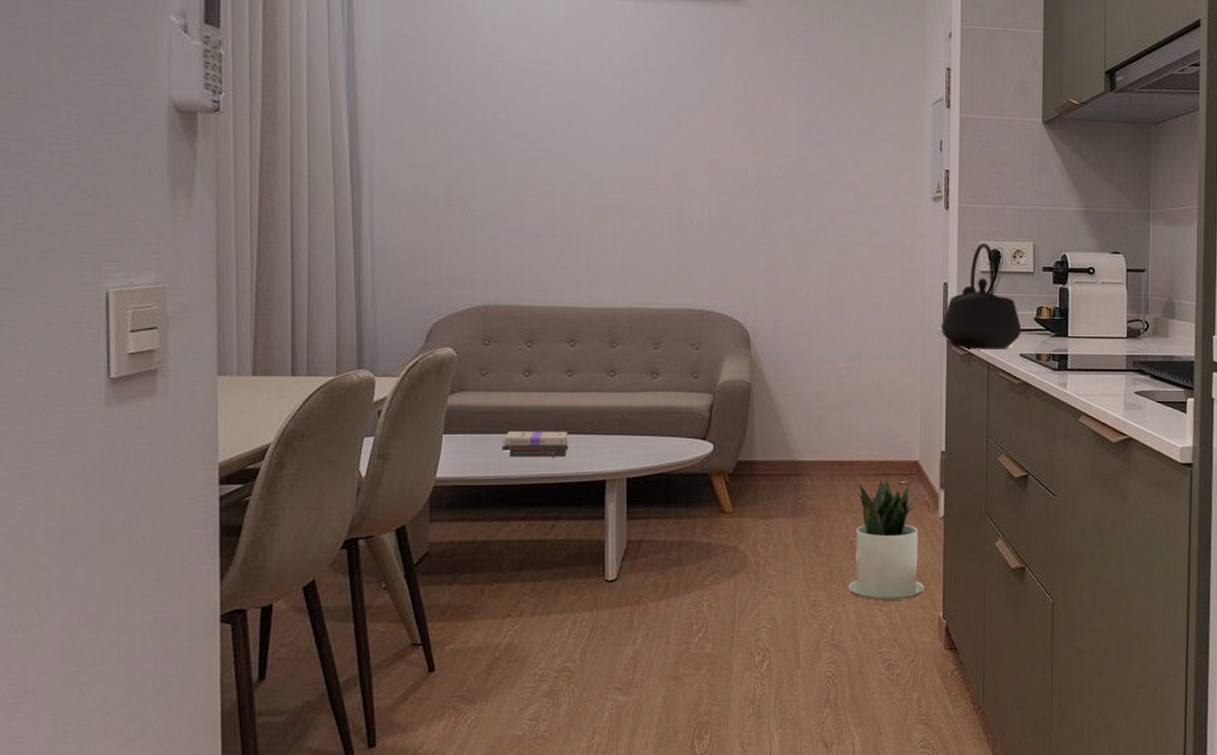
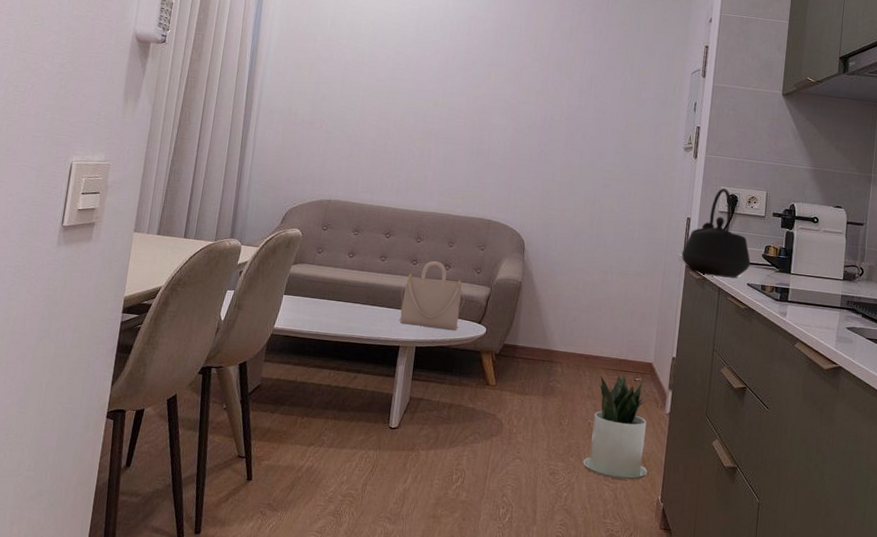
books: present [501,431,569,457] -> none [325,298,376,324]
handbag: none [599,368,682,452] -> present [399,260,465,330]

